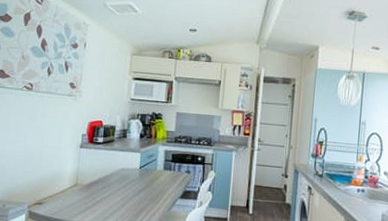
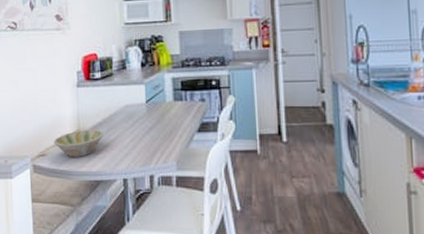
bowl: none [51,185,98,209] -> present [53,129,103,158]

